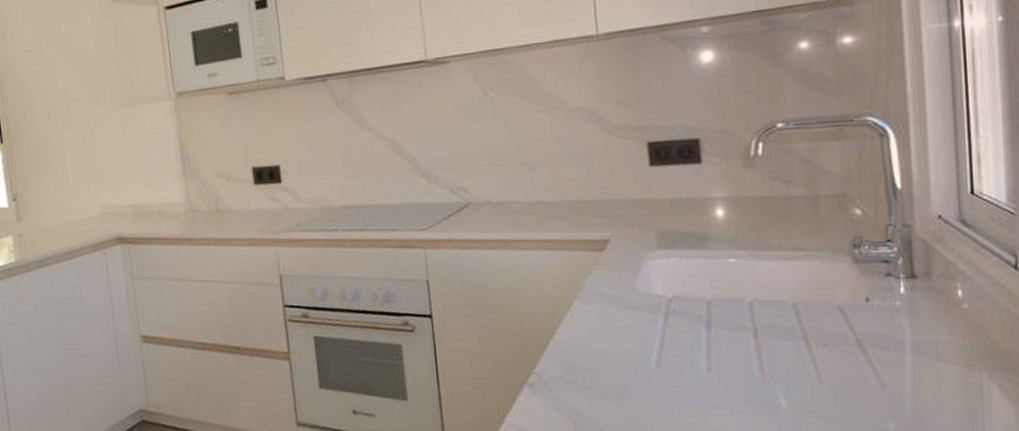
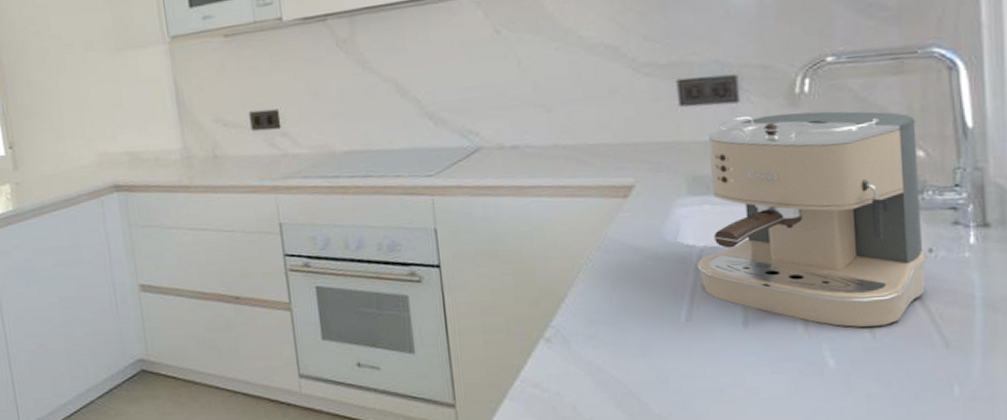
coffee maker: none [665,172,865,371] -> present [697,111,928,327]

